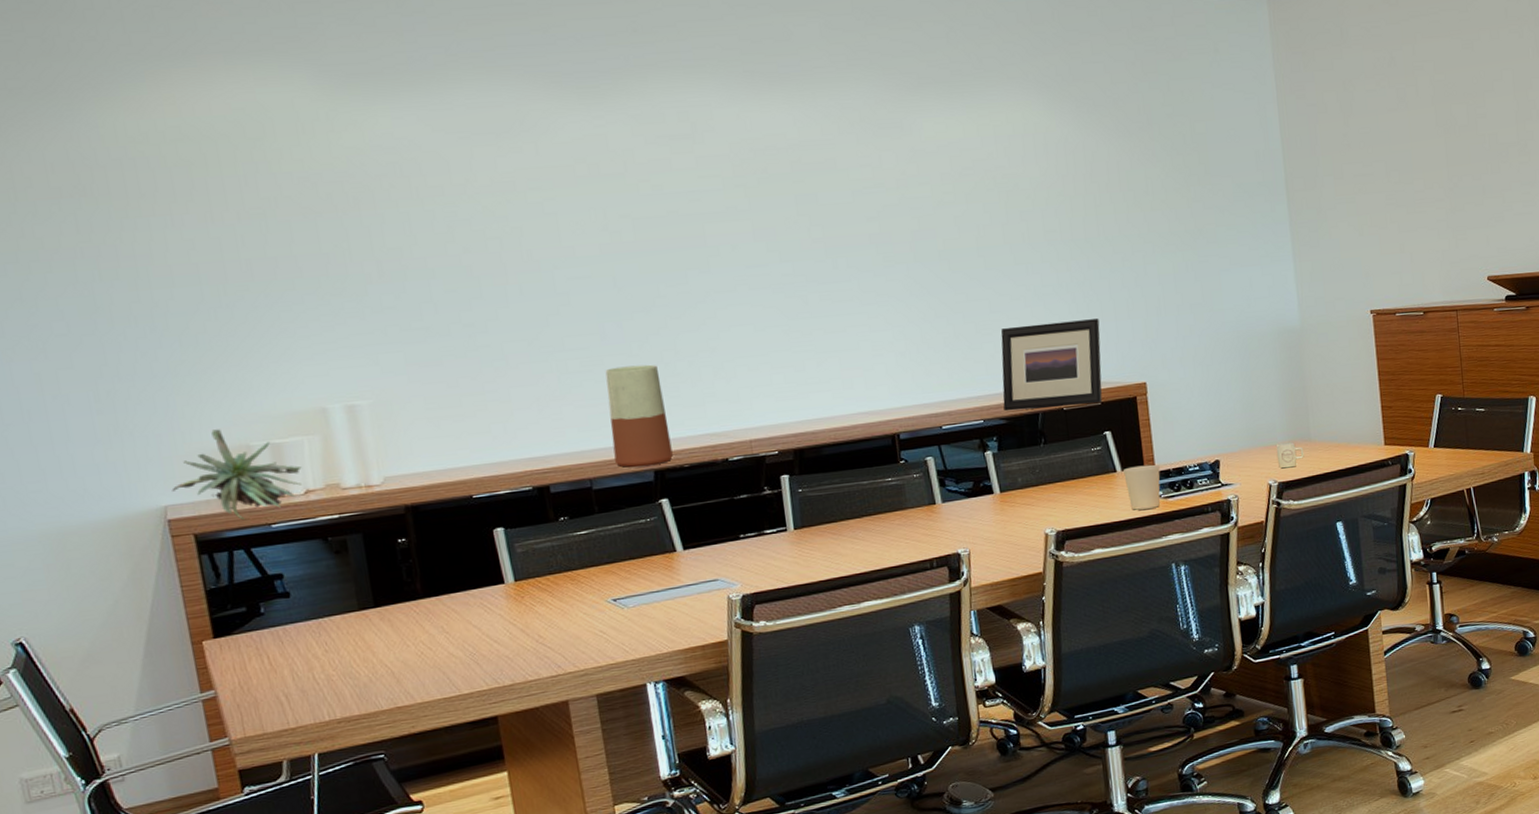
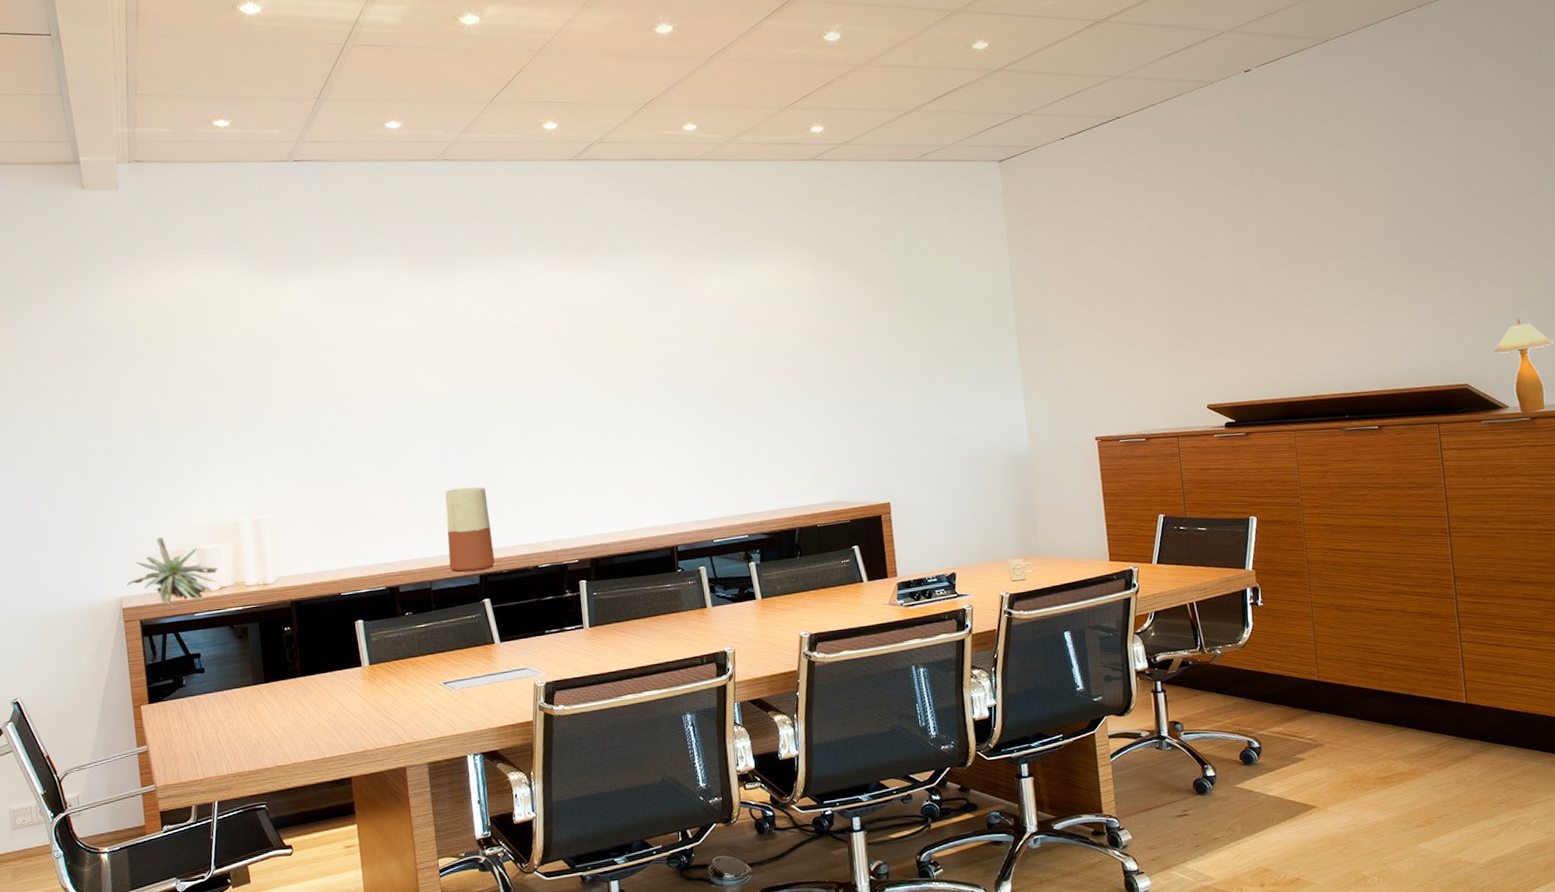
picture frame: present [1001,319,1103,412] -> none [764,446,851,528]
dixie cup: present [1123,464,1161,510] -> none [869,576,902,617]

